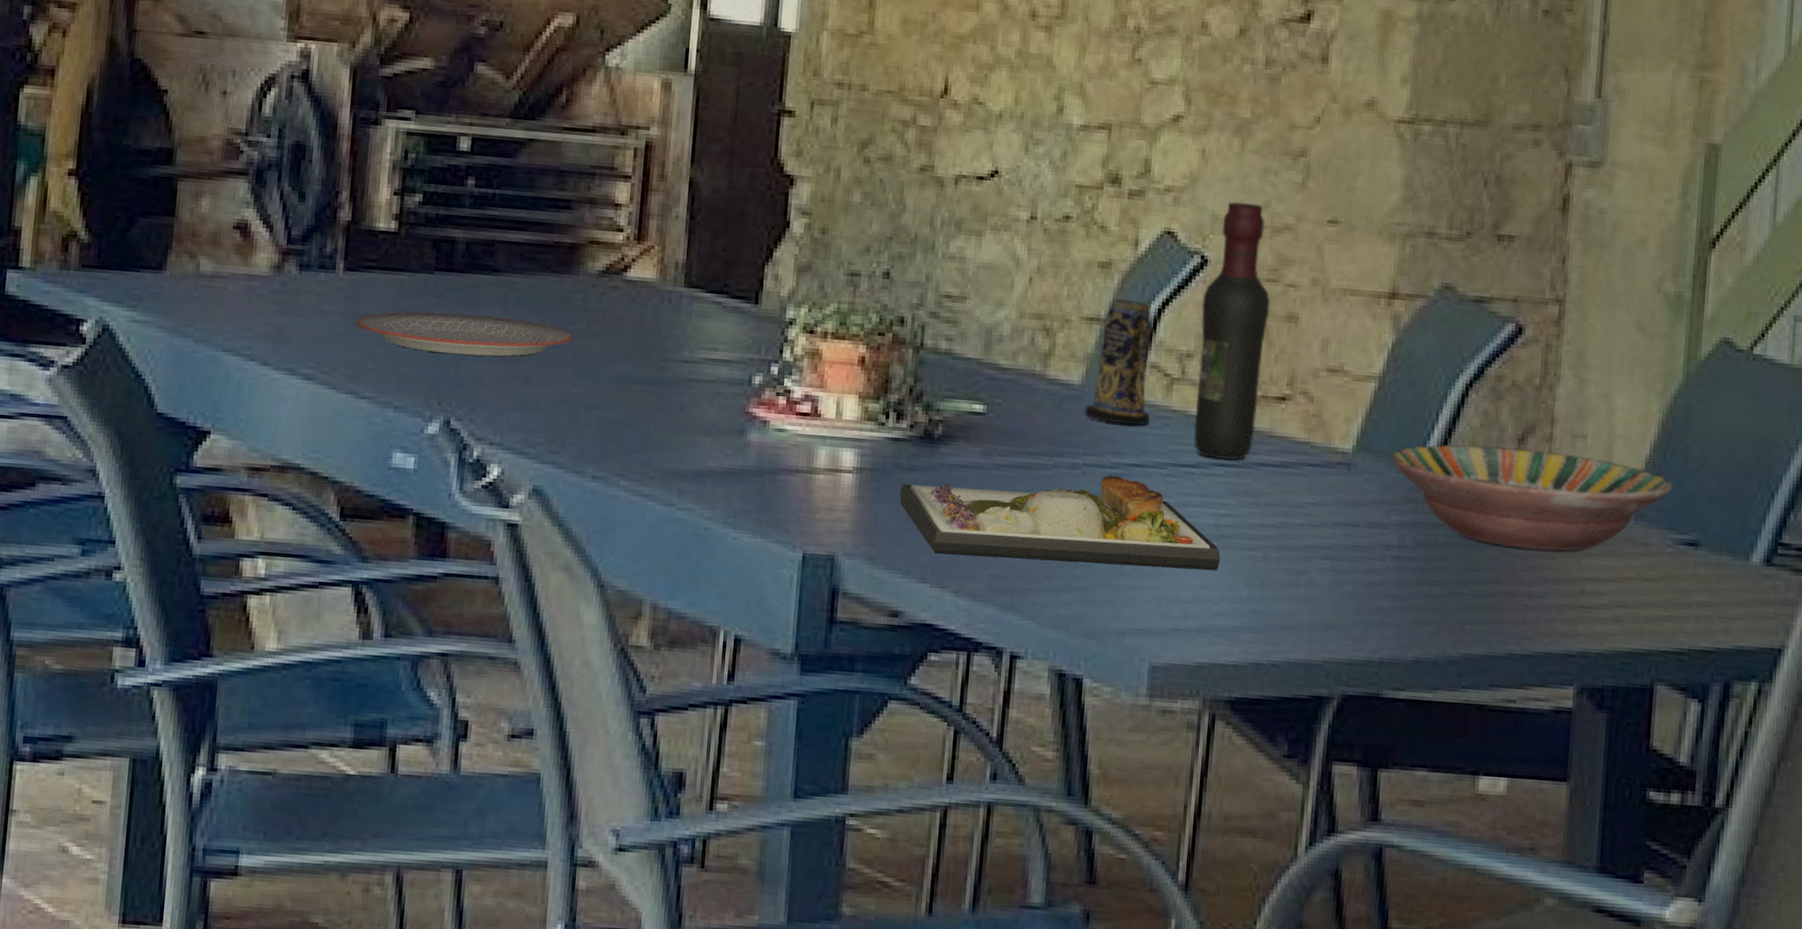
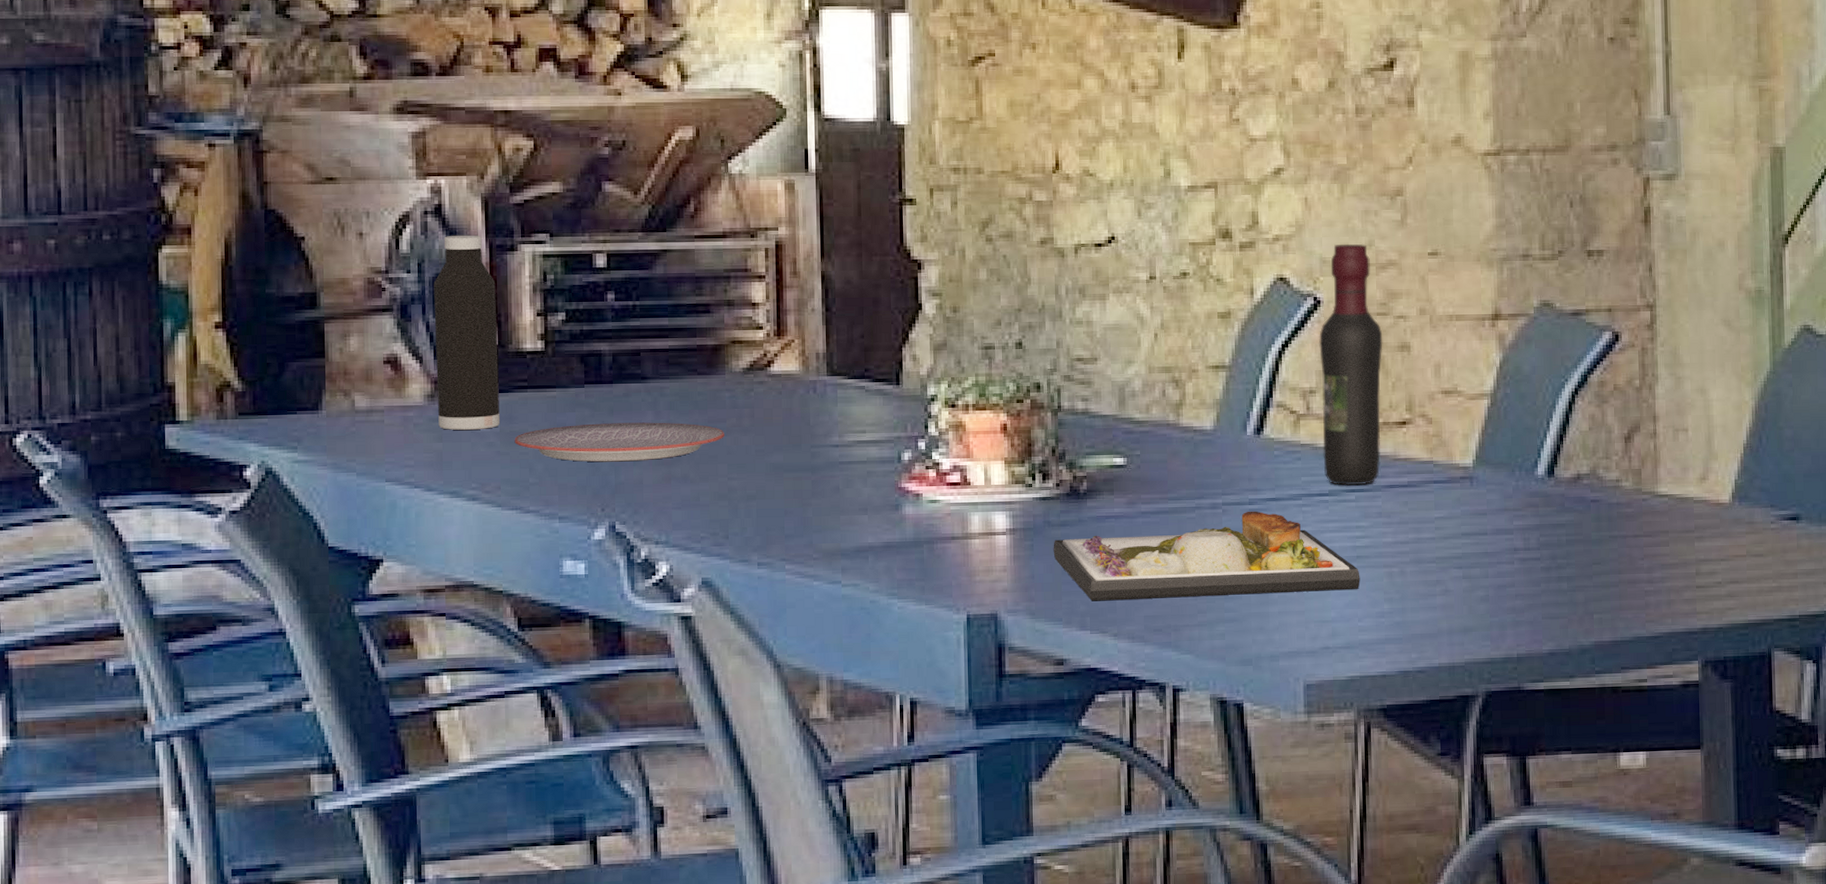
water bottle: none [282,103,356,307] -> present [433,235,500,430]
candle: present [1084,298,1153,426] -> none [1219,345,1282,463]
serving bowl: present [1390,444,1672,552] -> none [1509,446,1770,540]

